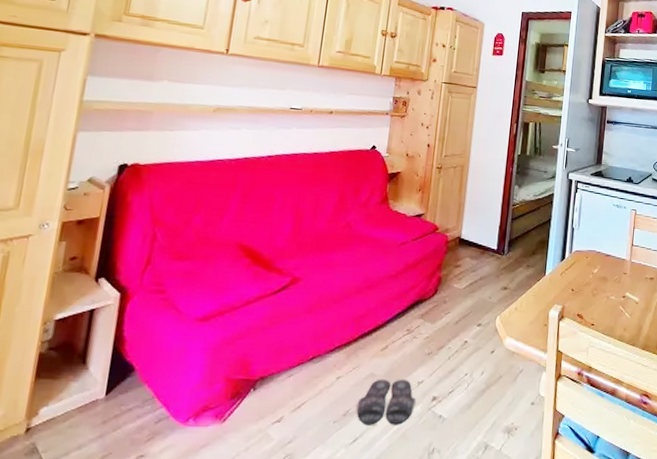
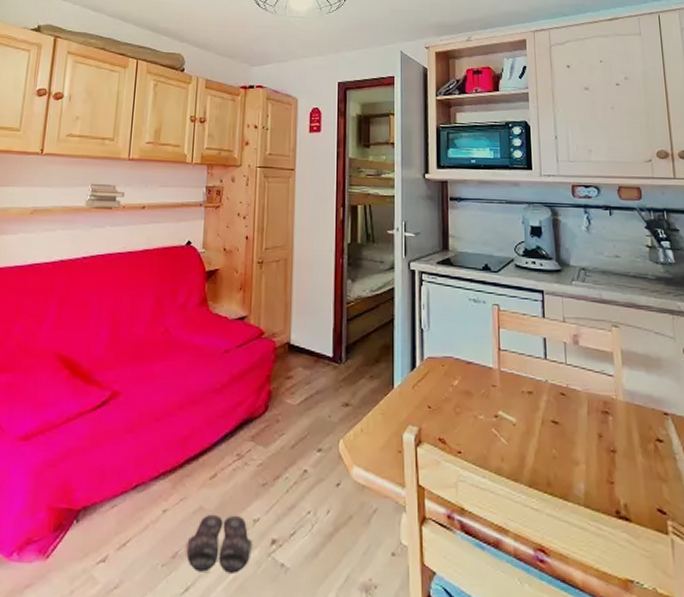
books: none [271,87,312,112] -> present [85,184,124,209]

